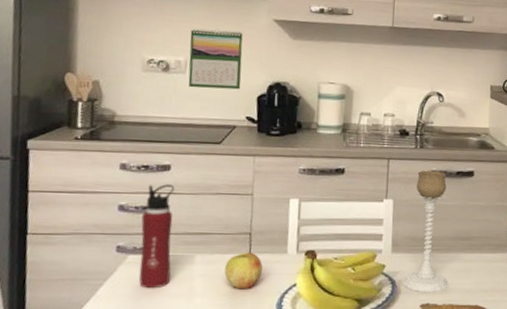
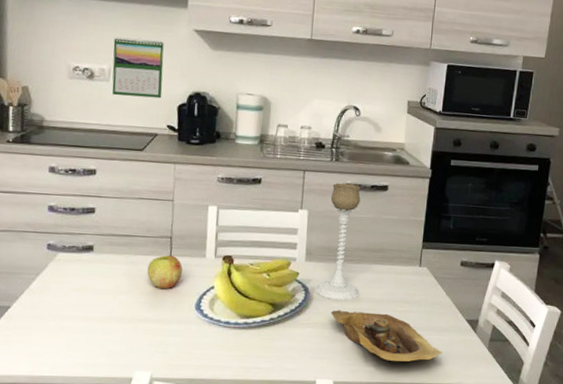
water bottle: present [139,184,175,289] -> none [68,187,101,285]

